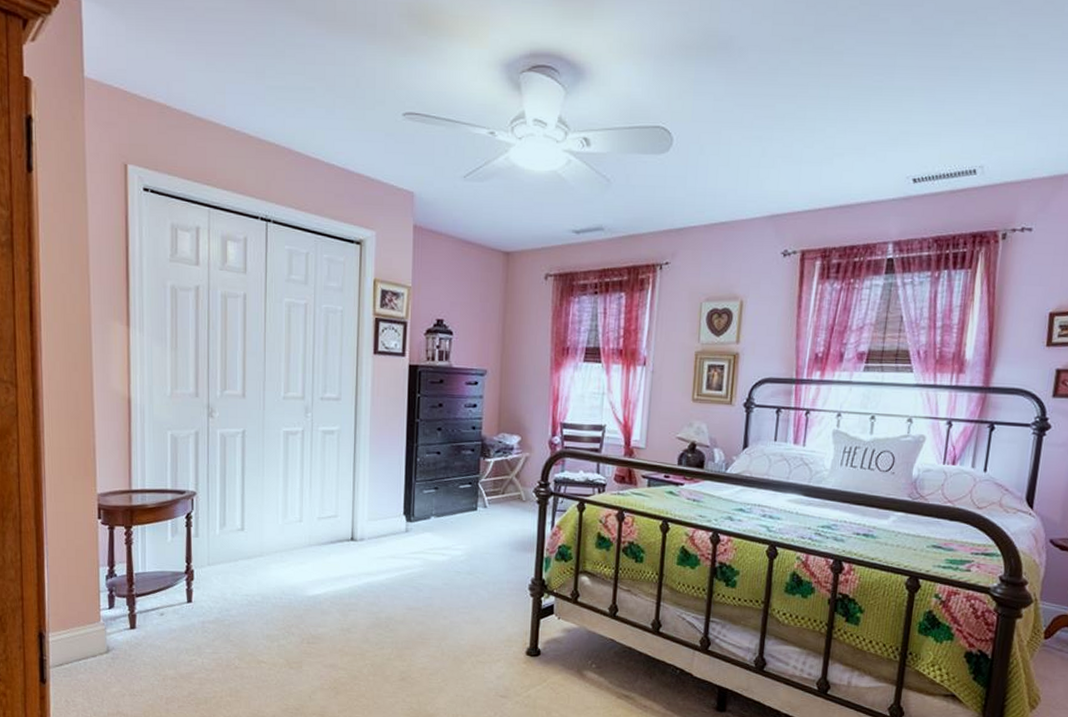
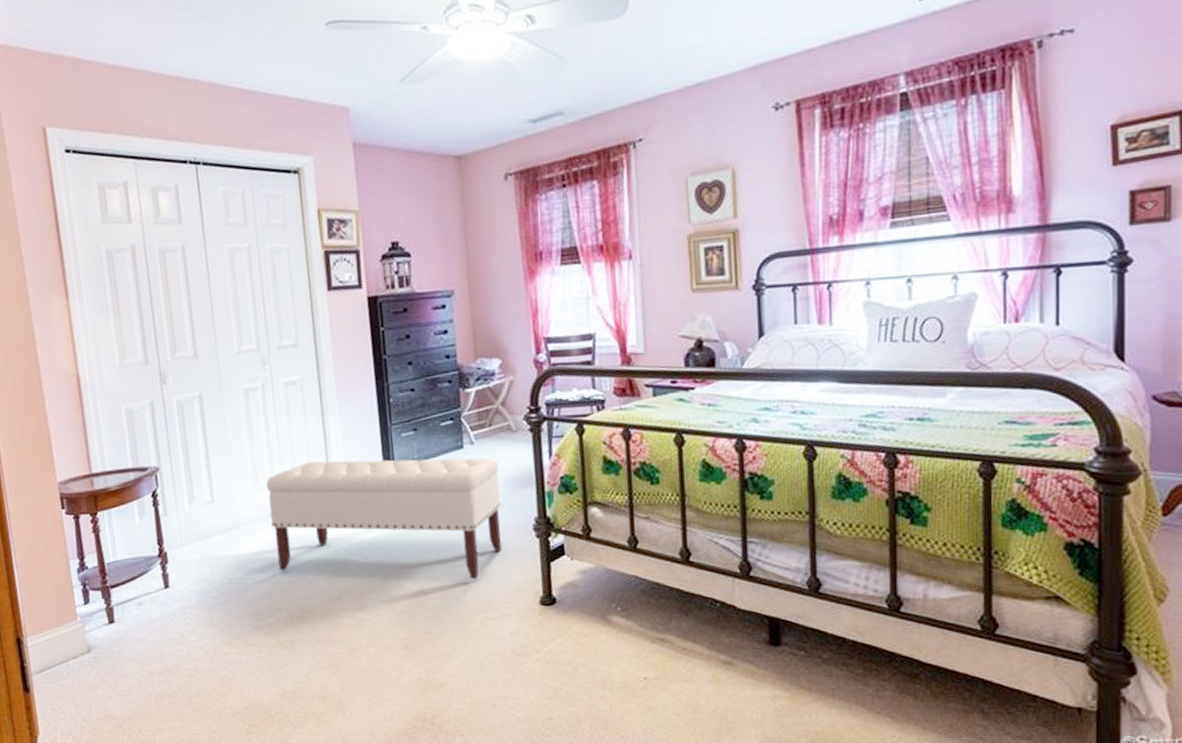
bench: none [295,505,506,627] -> present [266,458,502,580]

